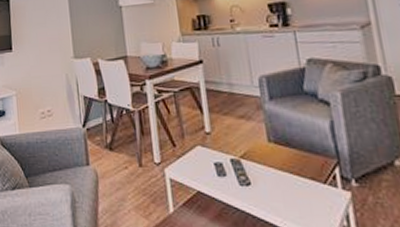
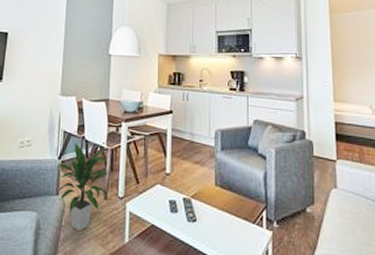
indoor plant: none [83,107,143,203] -> present [57,142,110,232]

